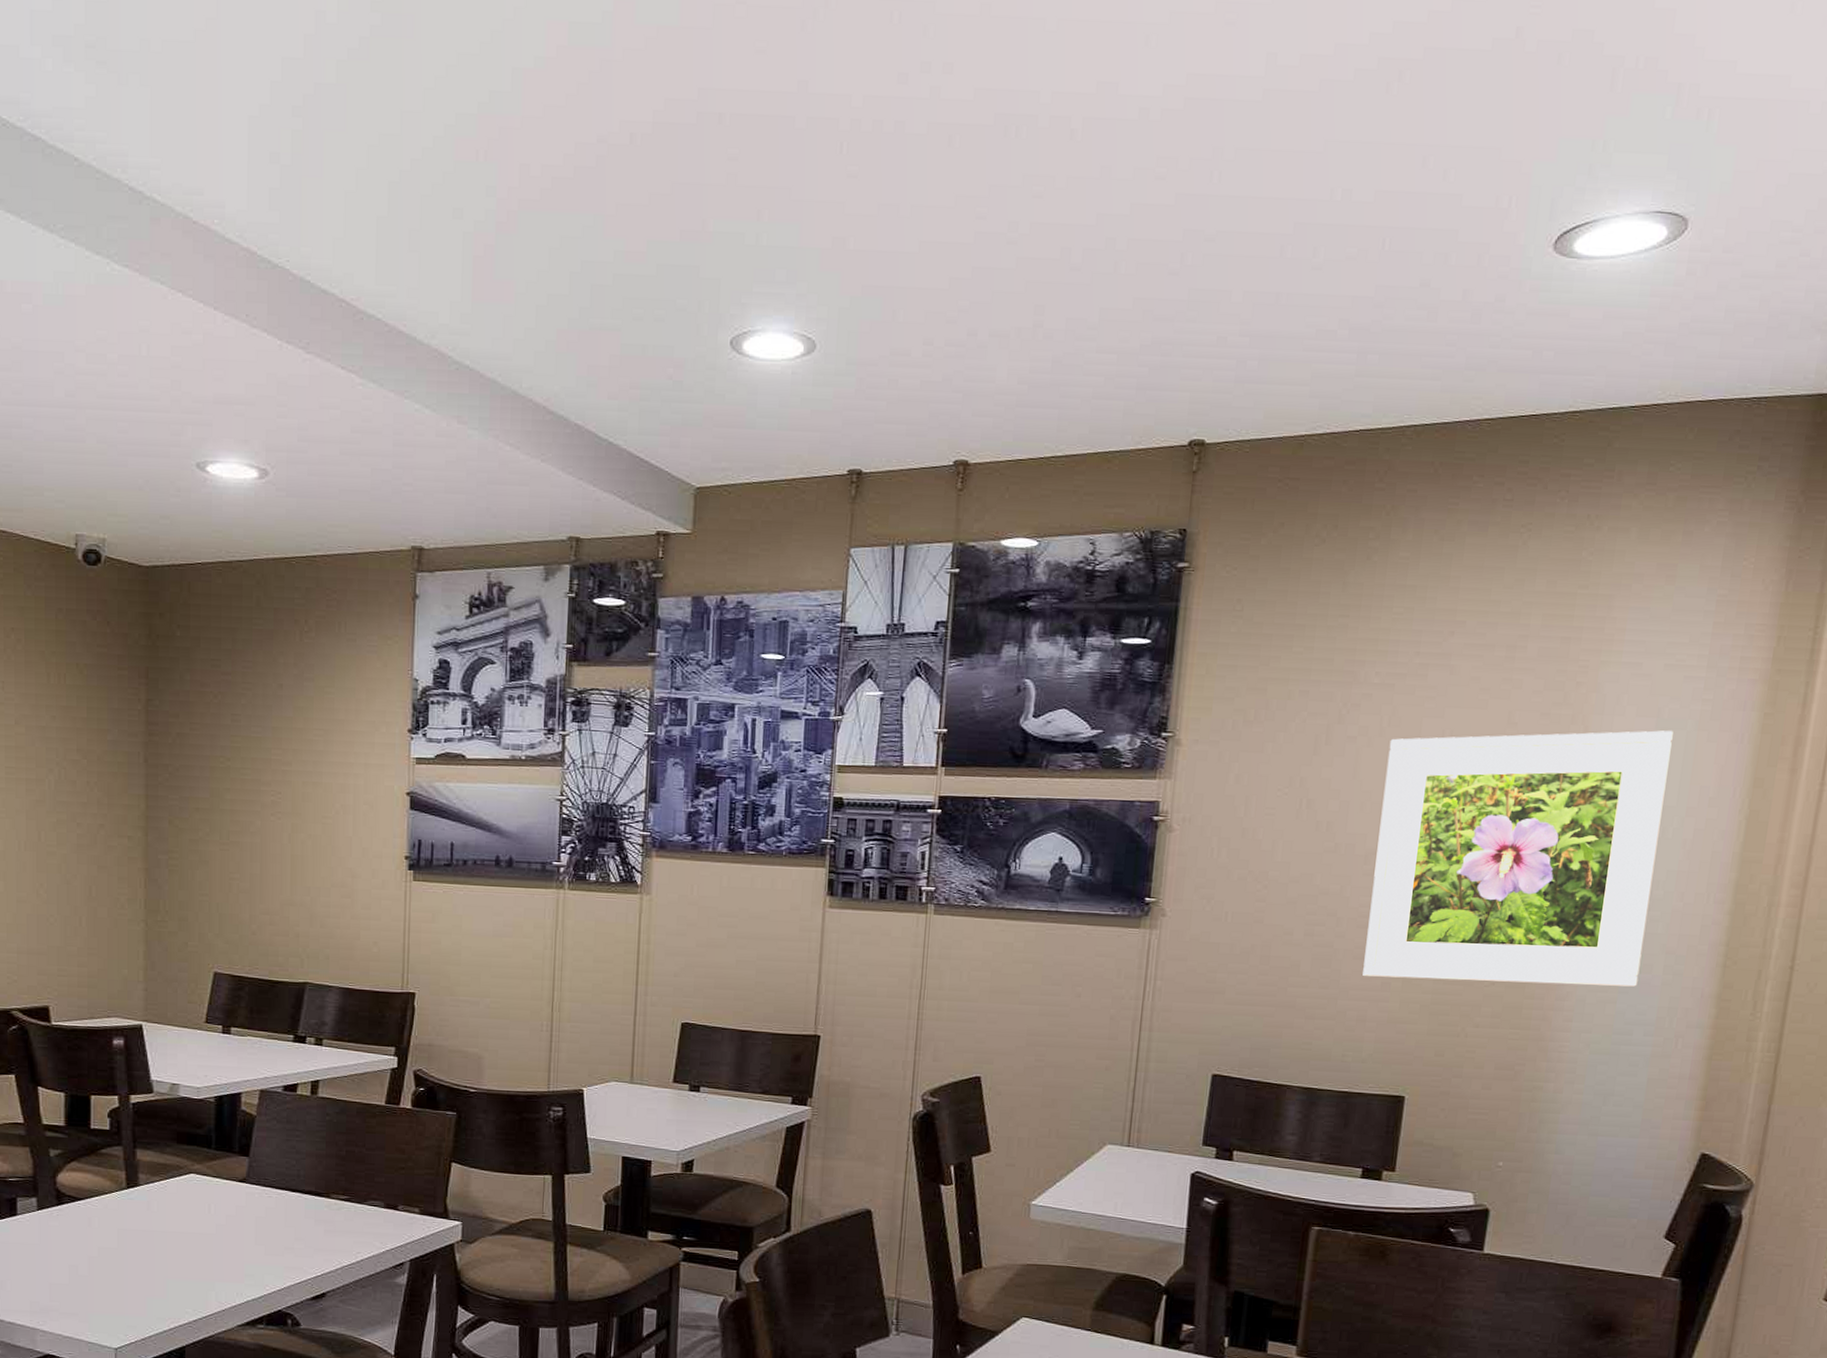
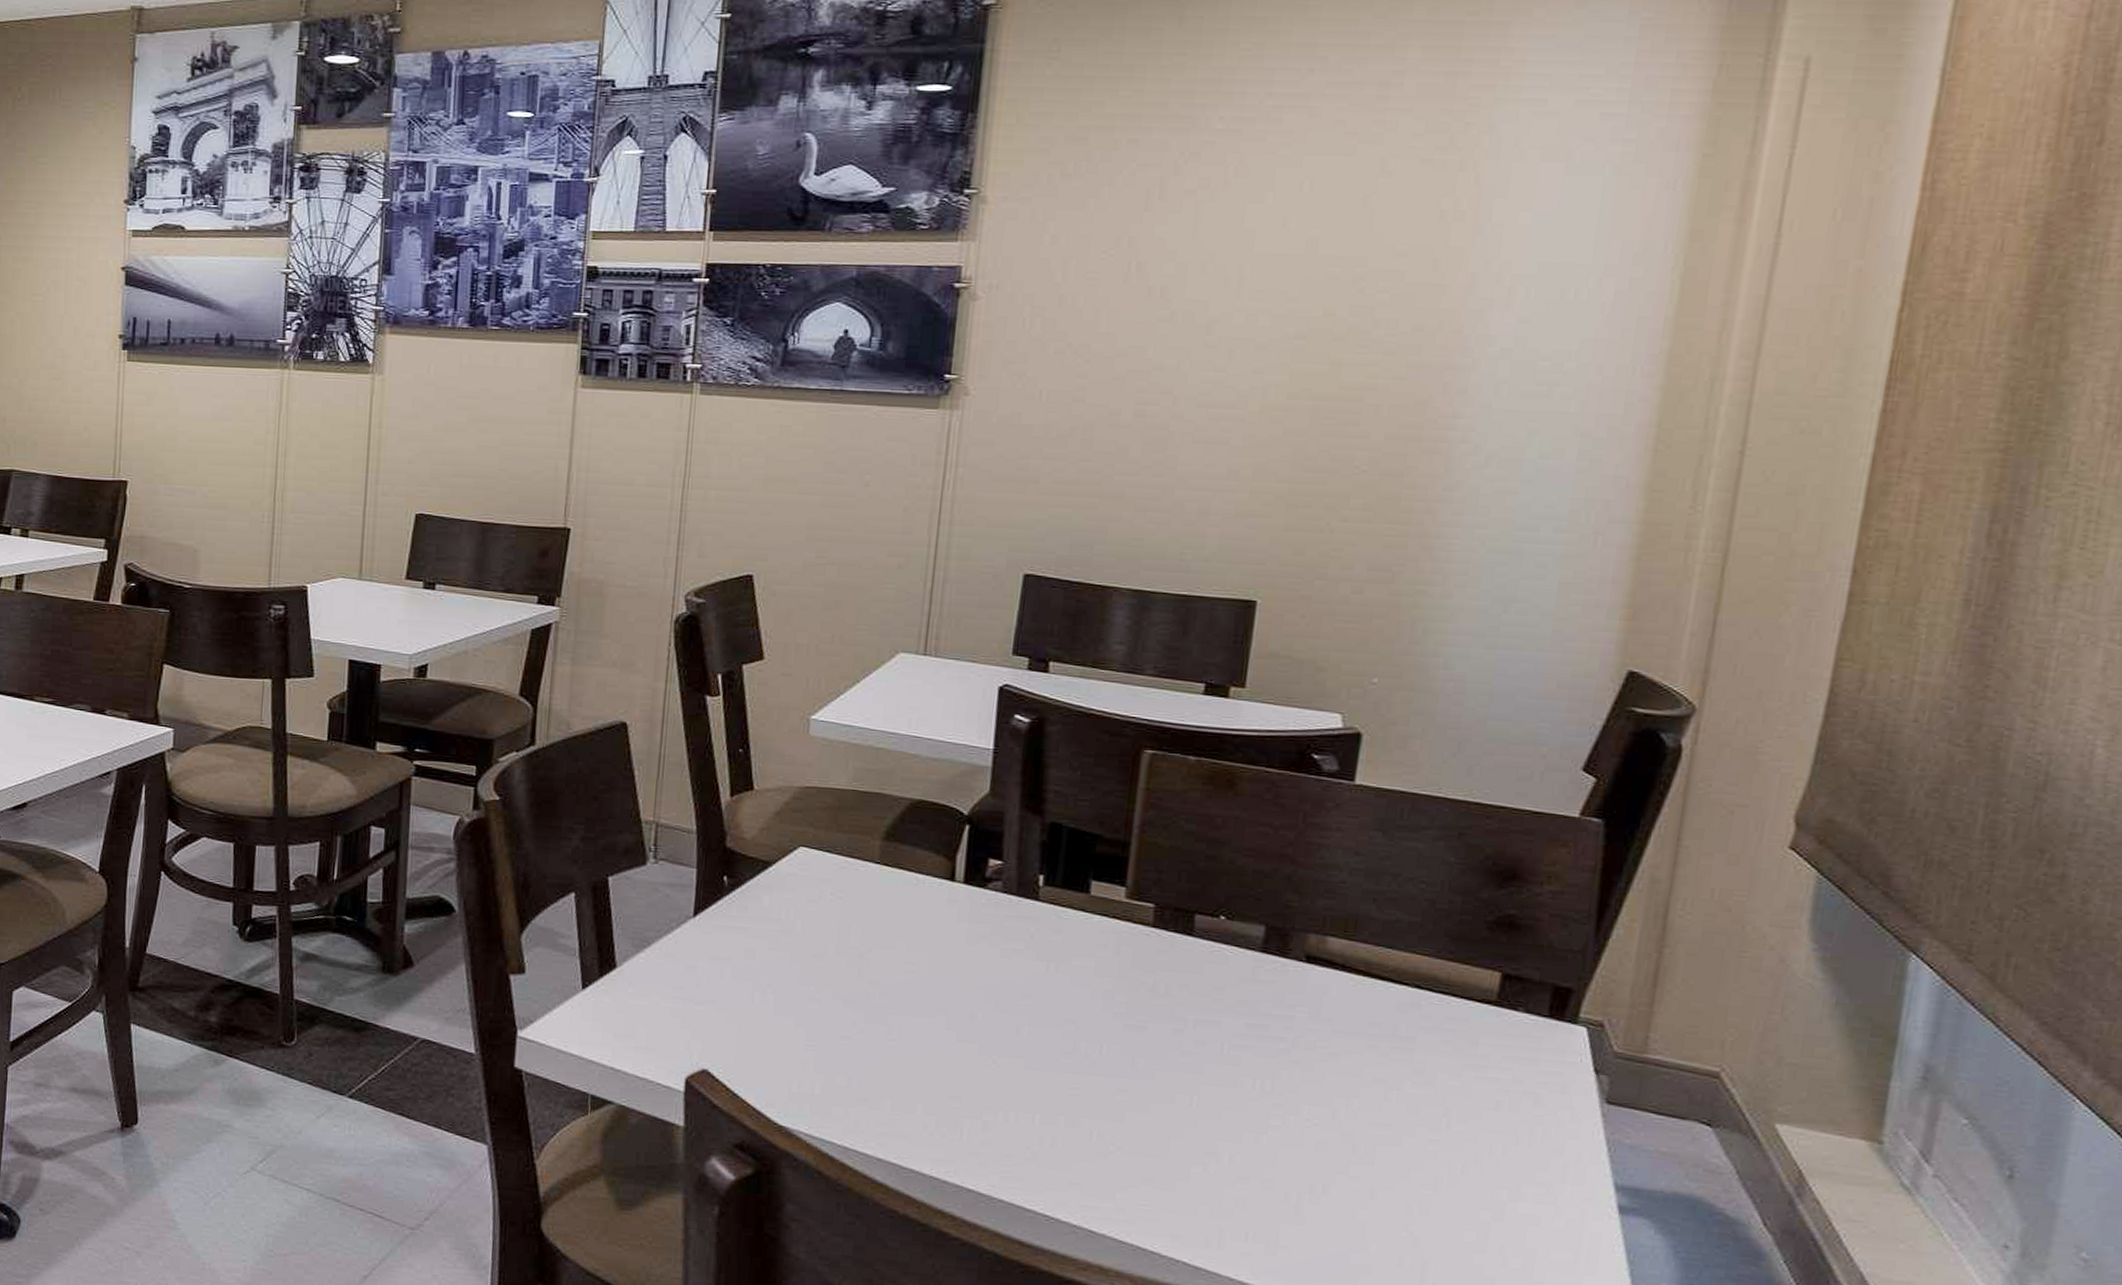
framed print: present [1362,730,1673,988] -> none [1204,176,1587,476]

